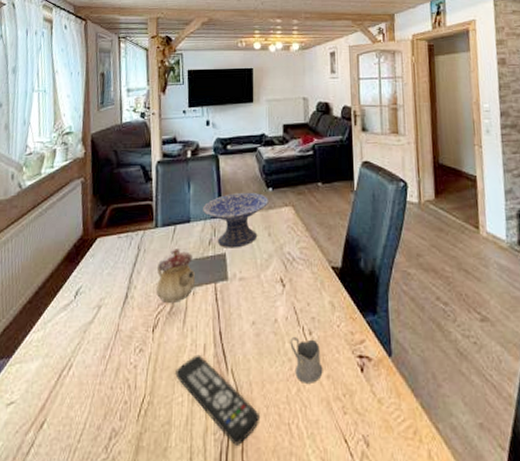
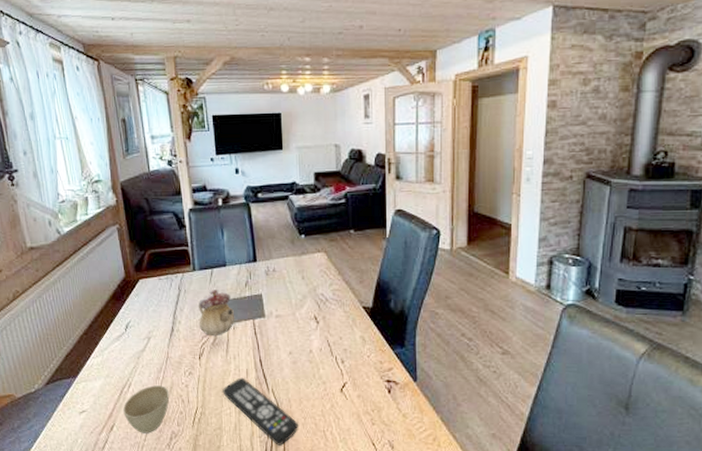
cup: none [58,367,115,432] -> present [123,385,170,434]
decorative bowl: present [203,193,269,248] -> none [237,240,301,290]
tea glass holder: present [290,337,323,383] -> none [324,365,354,401]

